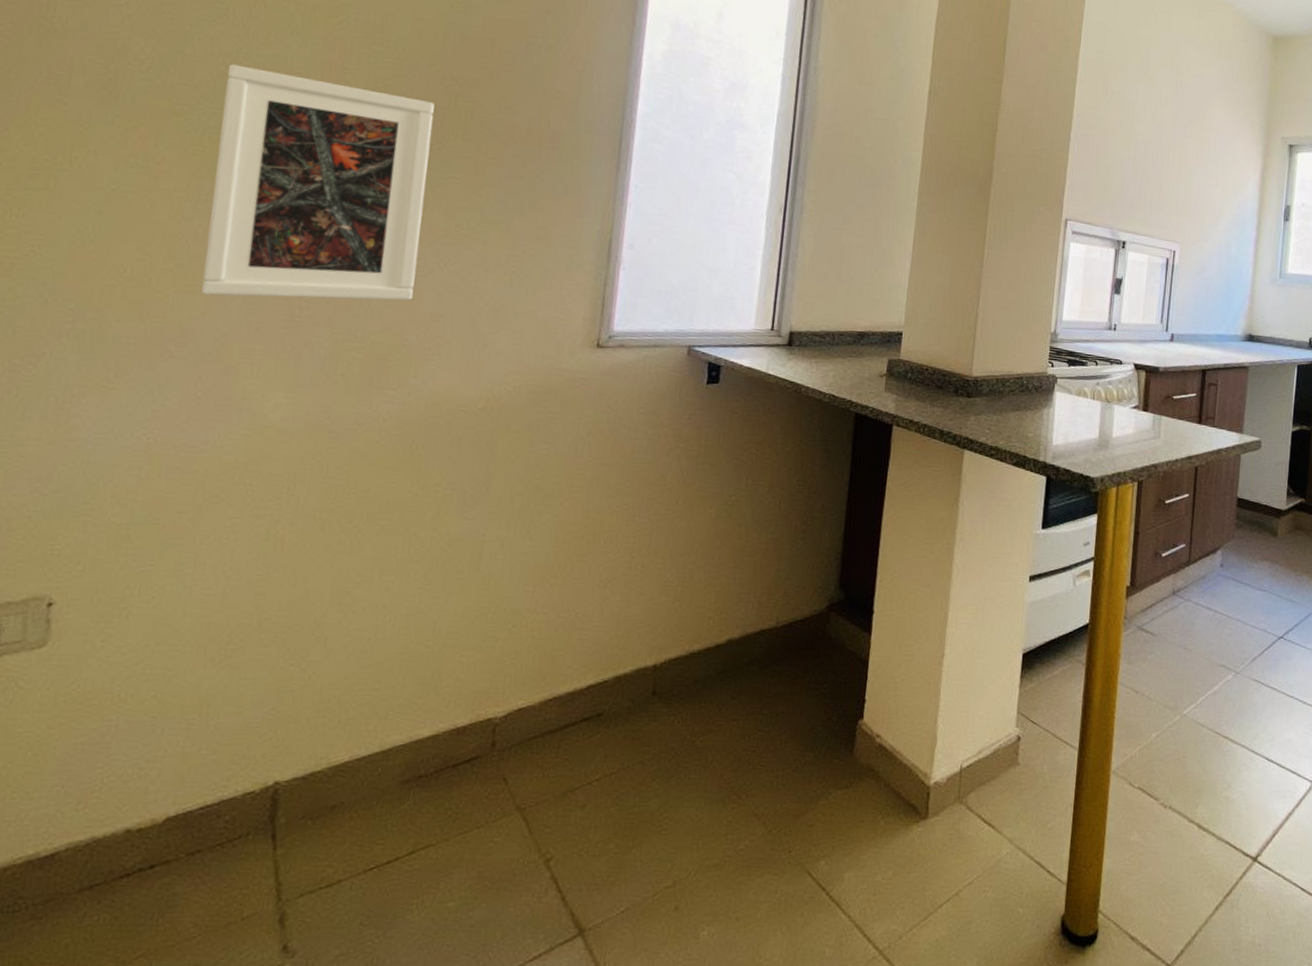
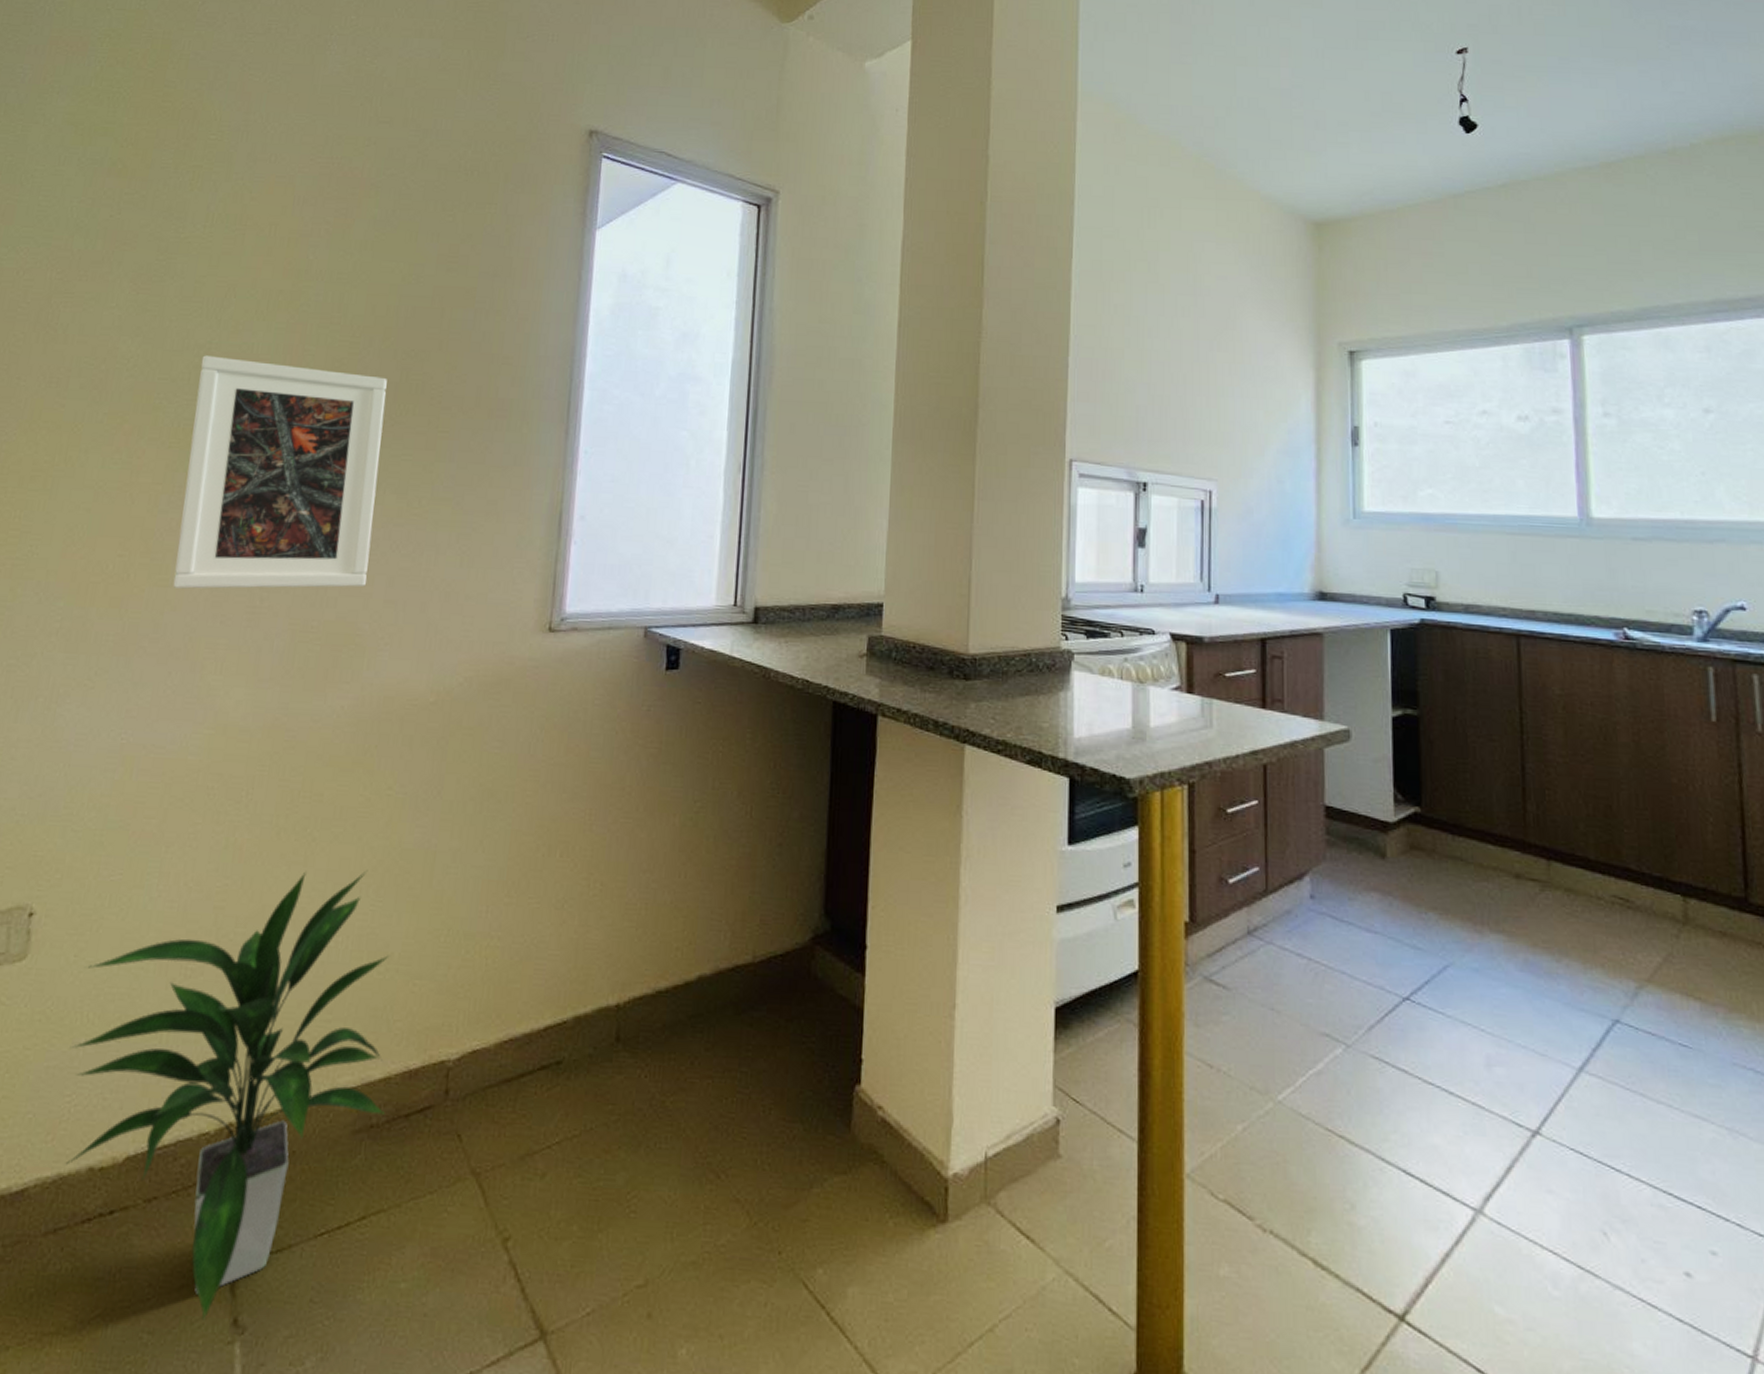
indoor plant: none [100,557,438,950] -> present [66,870,390,1321]

